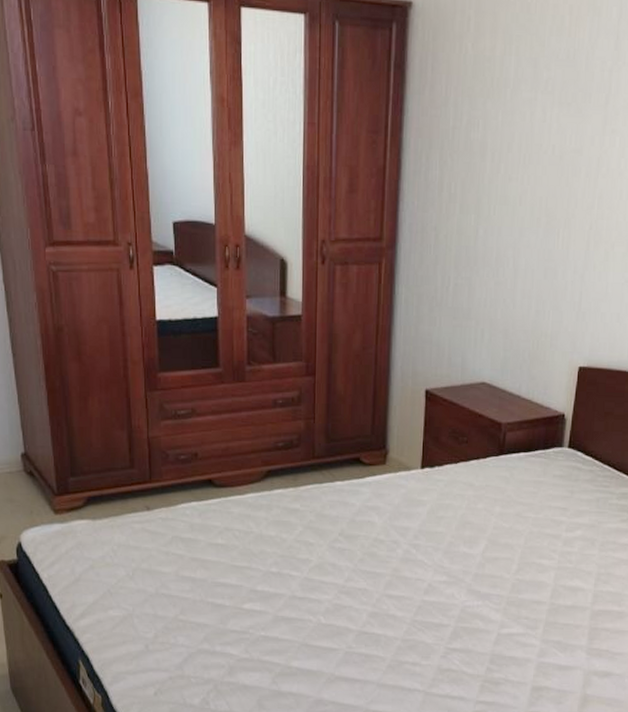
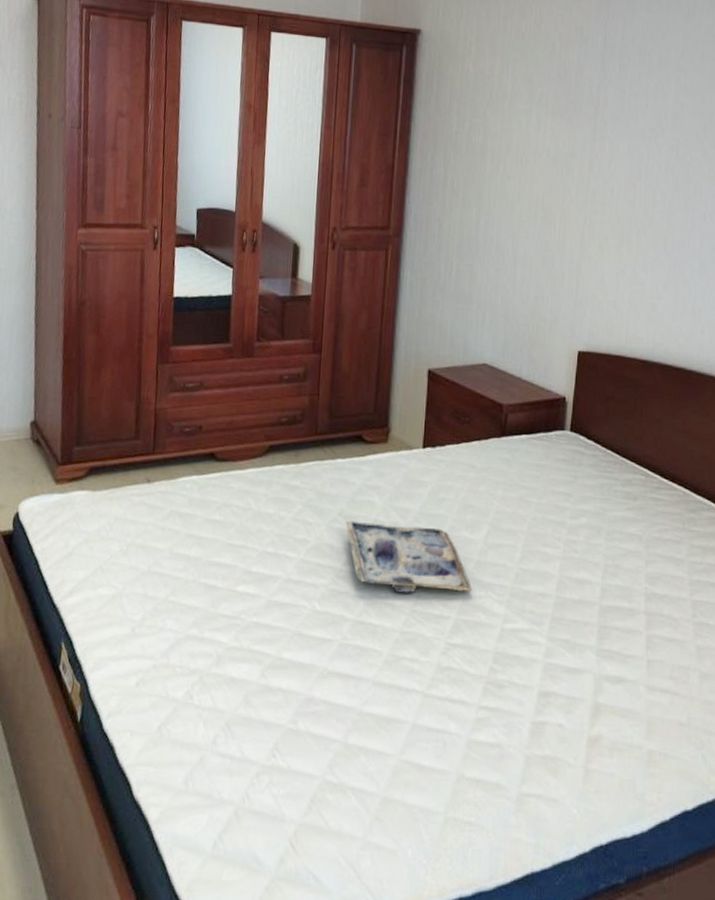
tray: none [347,540,471,605] -> present [346,520,473,593]

